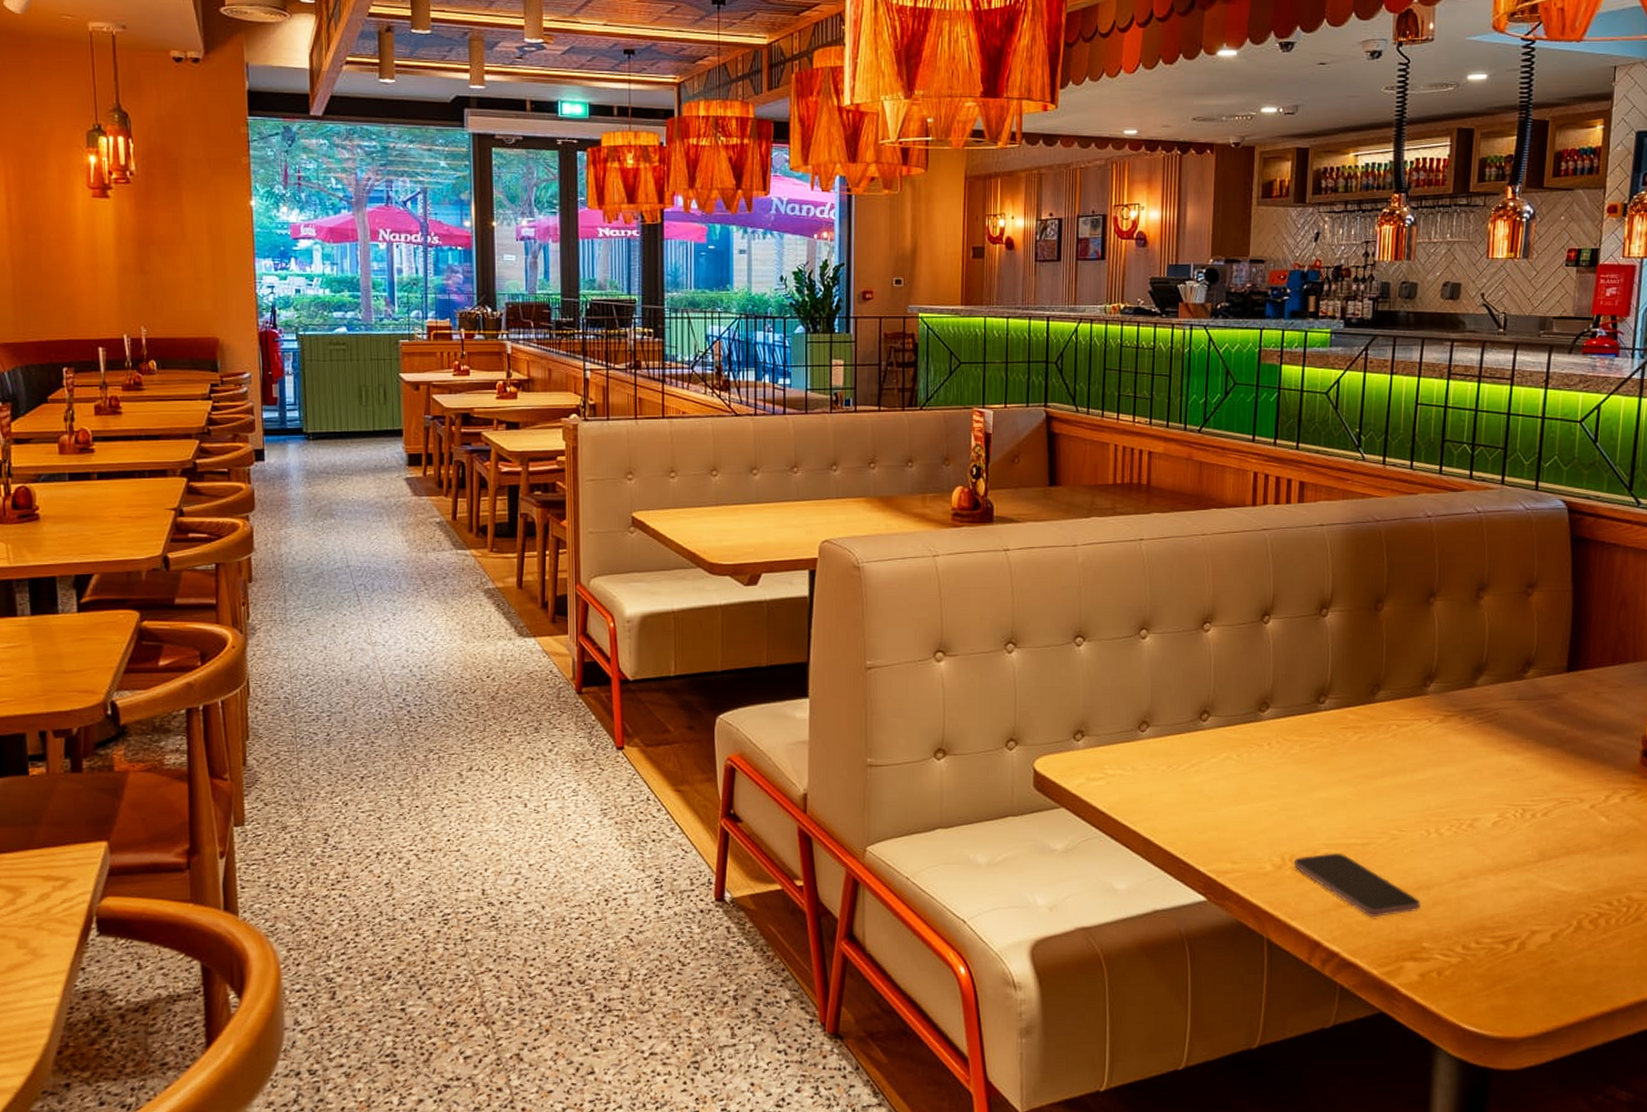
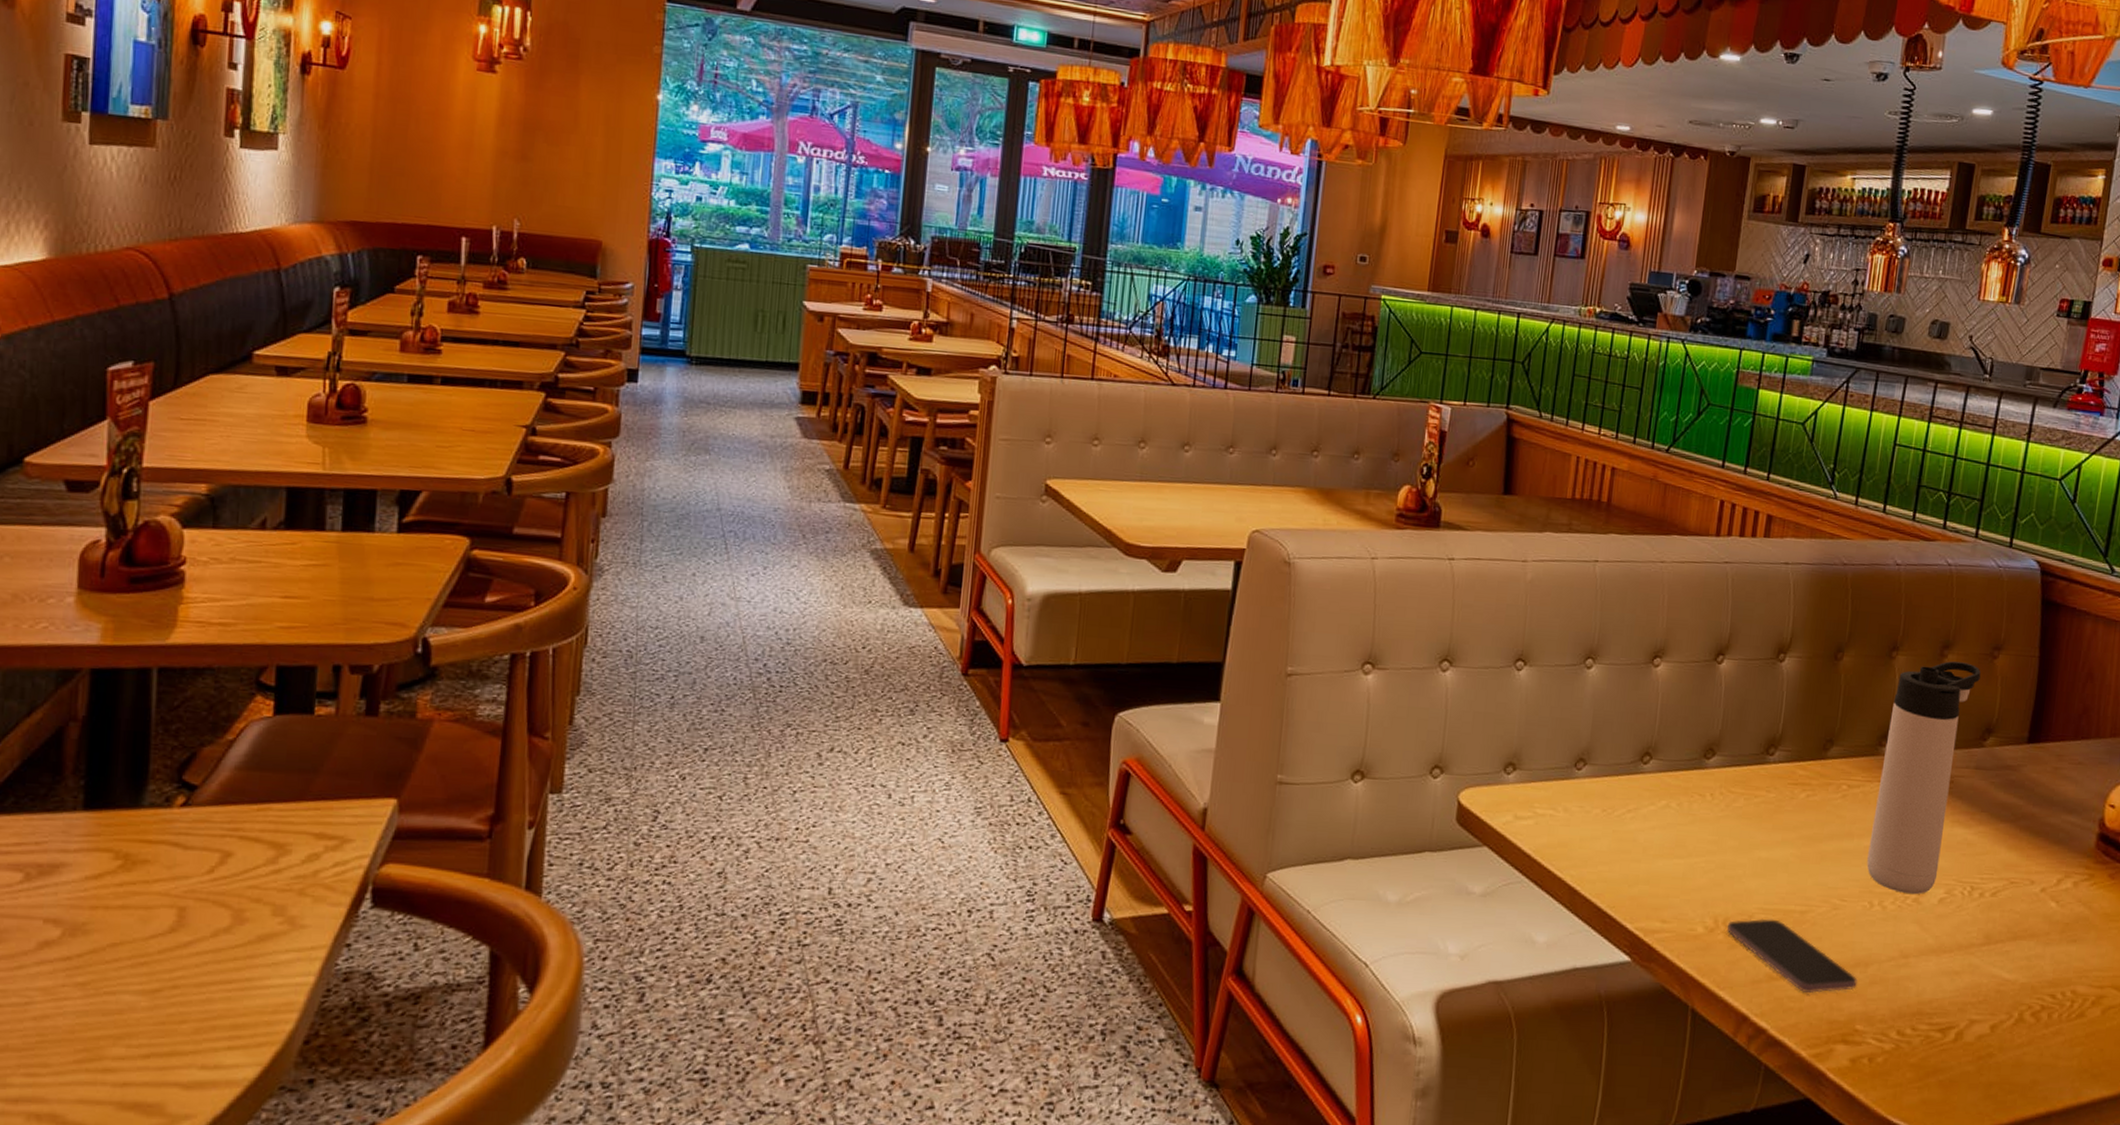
thermos bottle: none [1421,602,1517,821] -> present [1867,661,1981,895]

